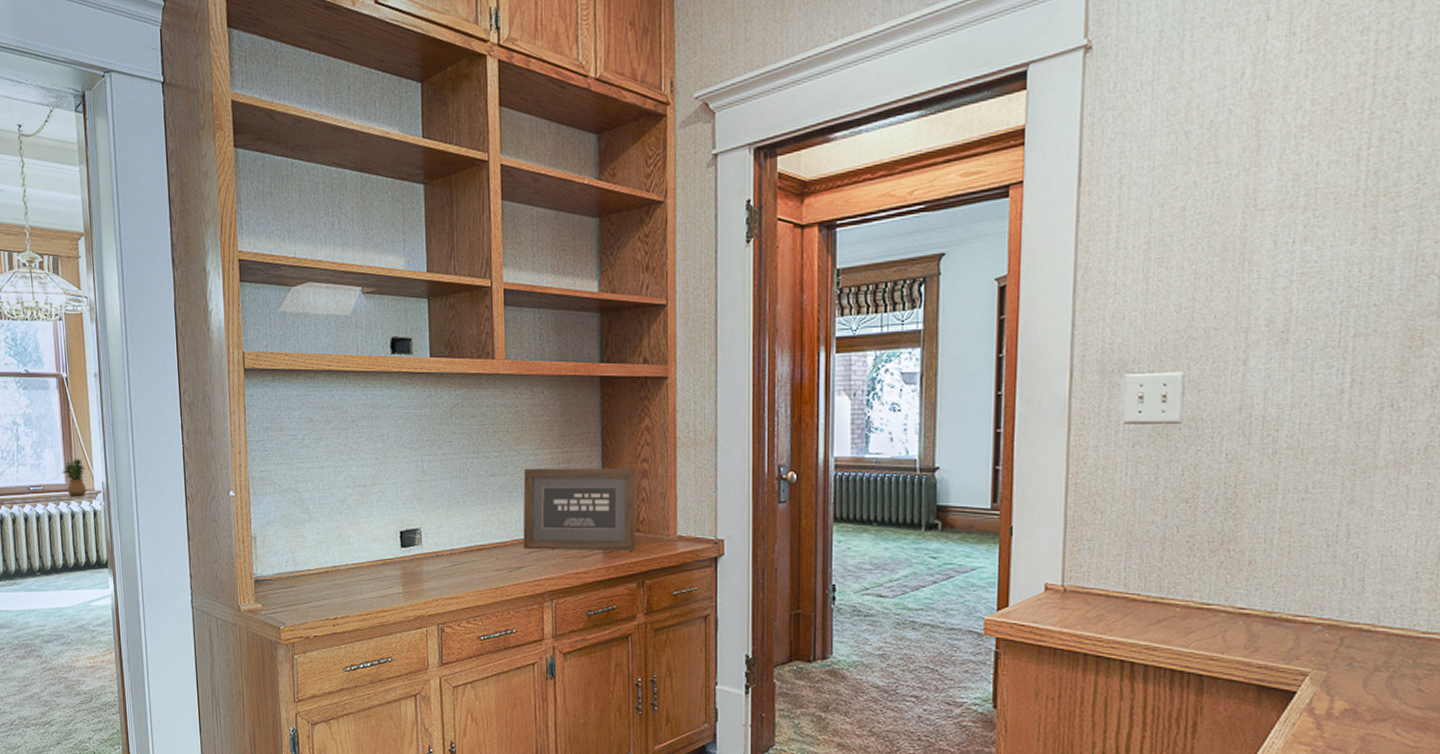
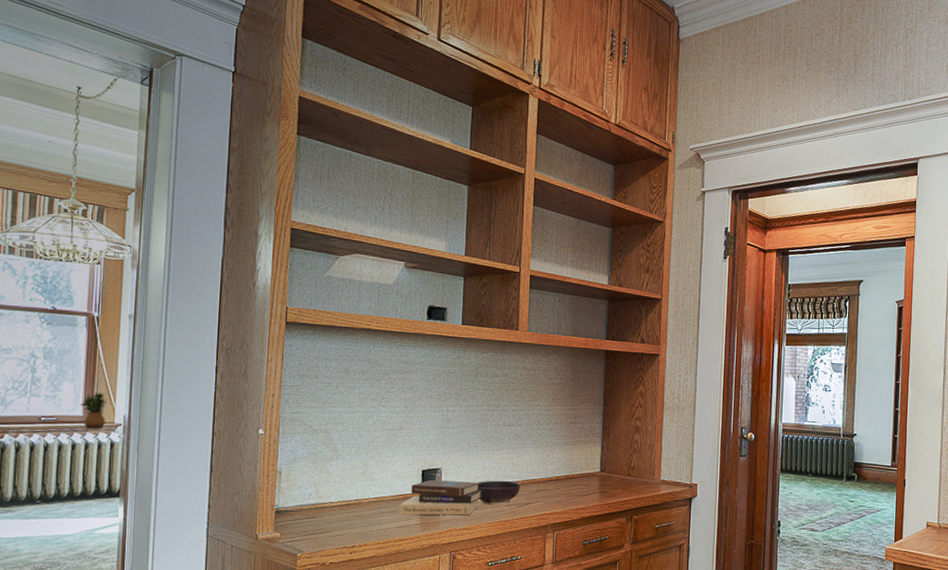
books: none [379,543,468,583] -> present [398,480,482,516]
bowl: none [462,541,511,570] -> present [477,480,521,505]
picture frame: present [523,467,637,551] -> none [532,420,631,492]

